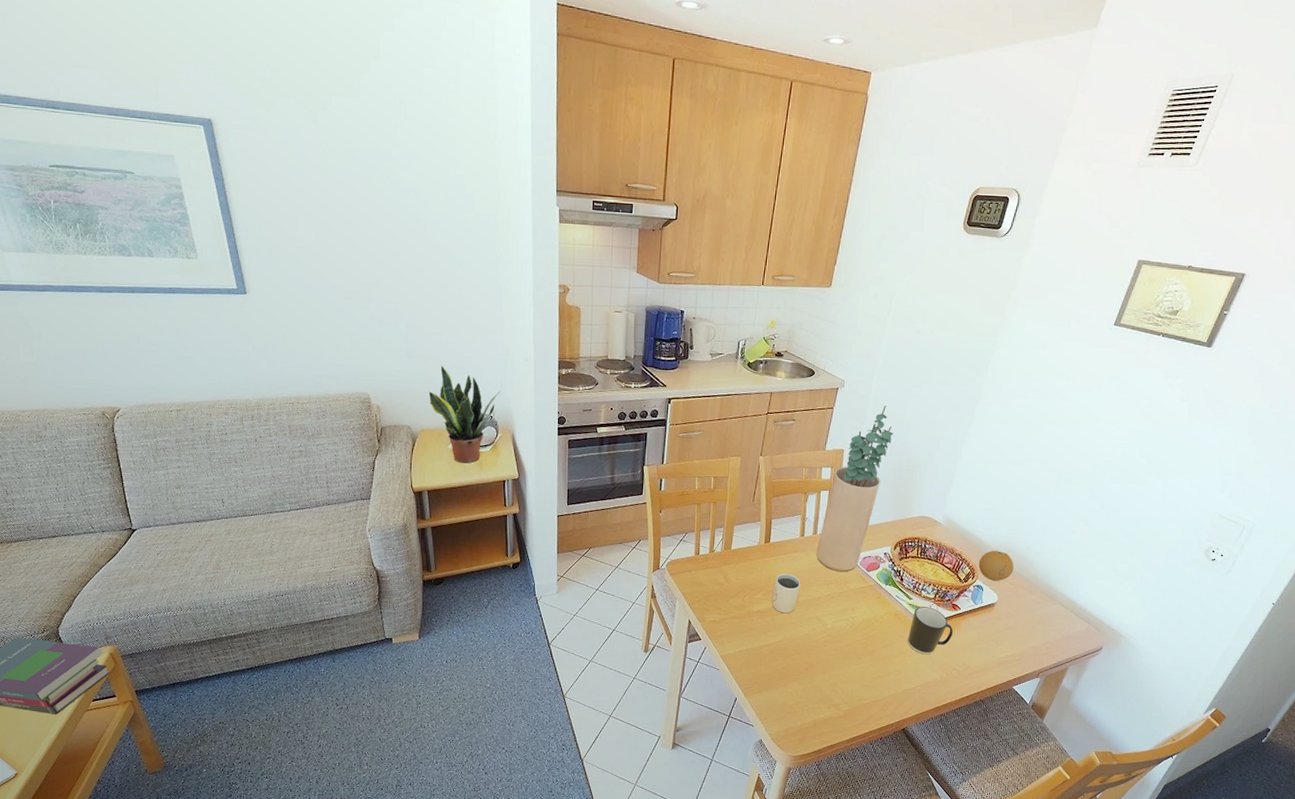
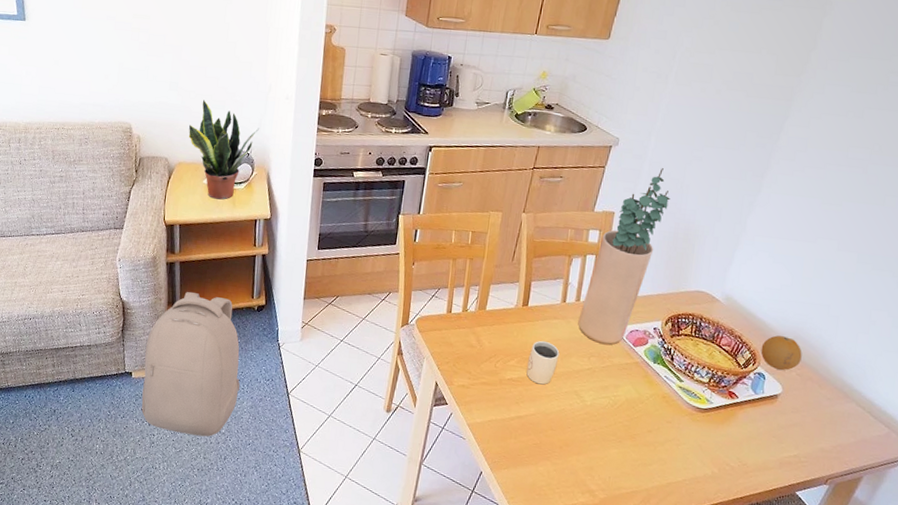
backpack: none [404,555,502,693] -> present [141,291,240,437]
mug: present [908,607,954,655] -> none [676,391,729,446]

